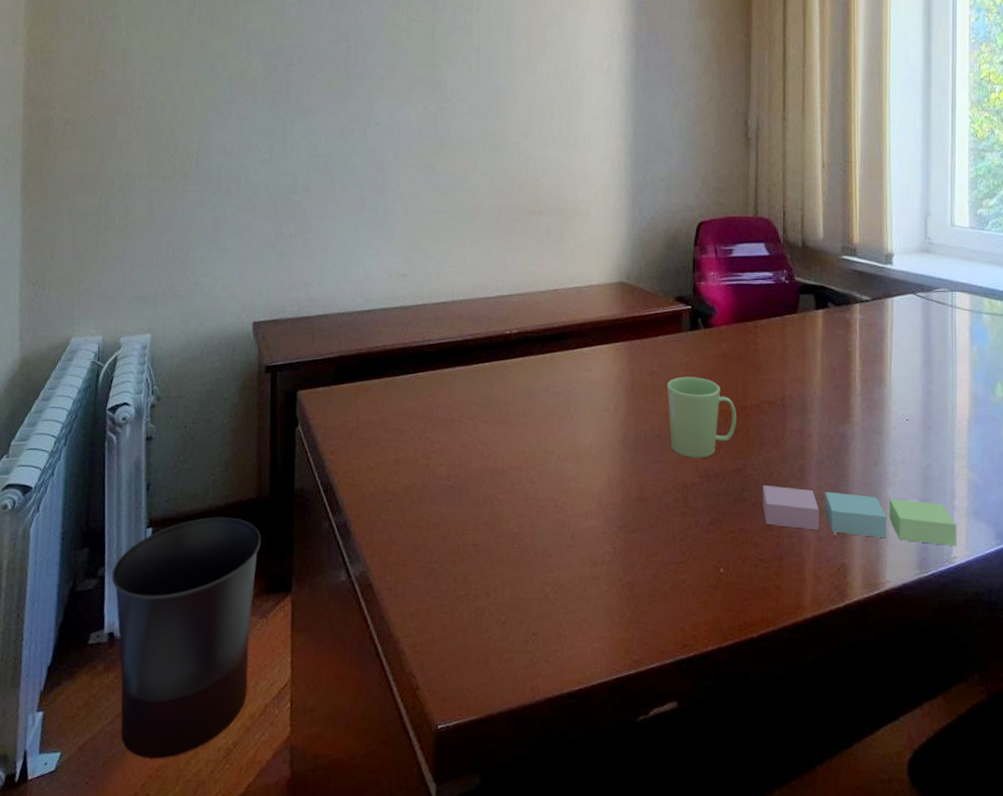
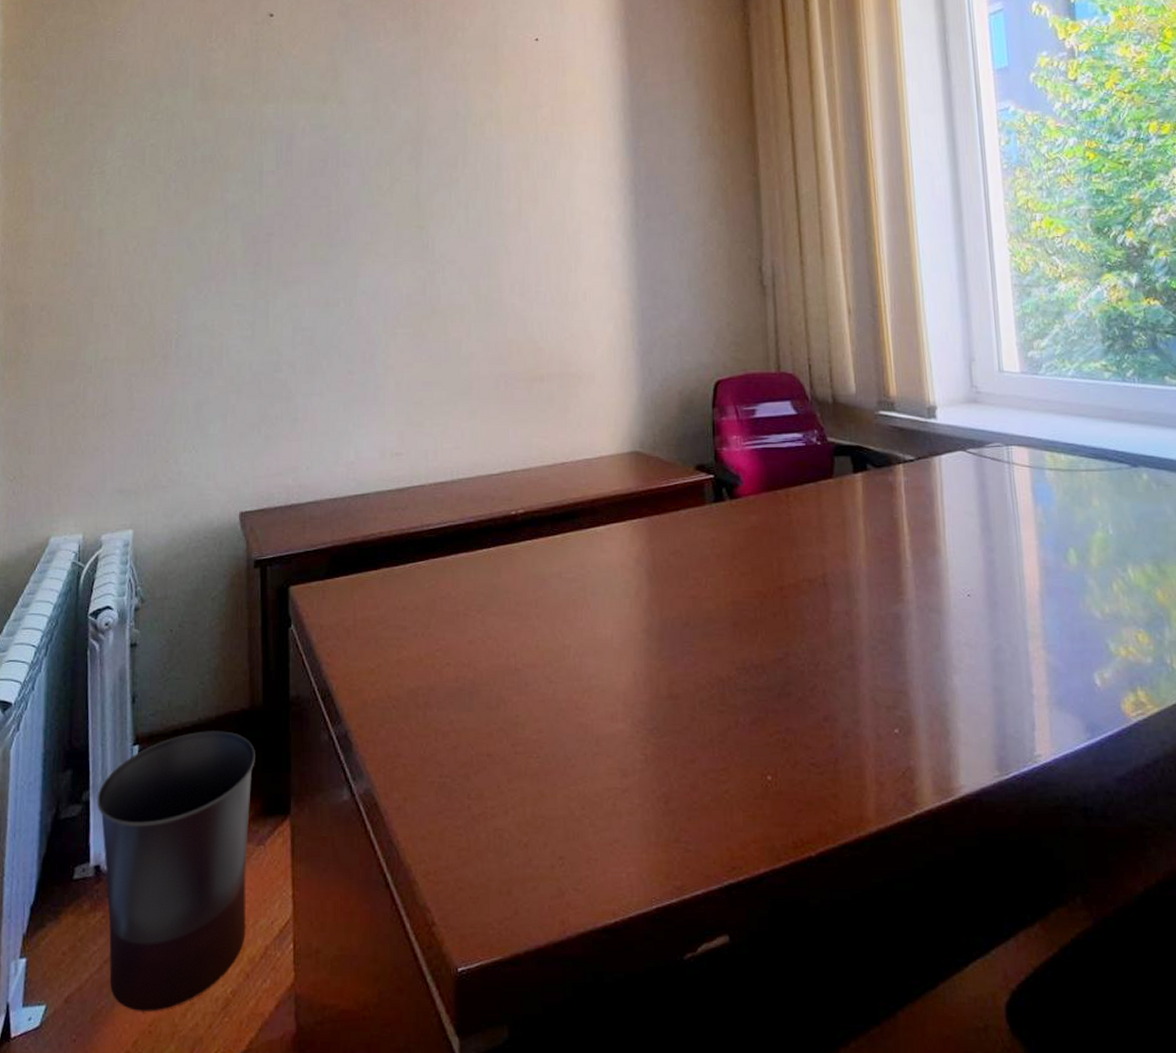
mug: present [667,376,736,459] -> none [693,555,774,648]
sticky notes: present [763,484,957,546] -> none [809,676,1040,742]

